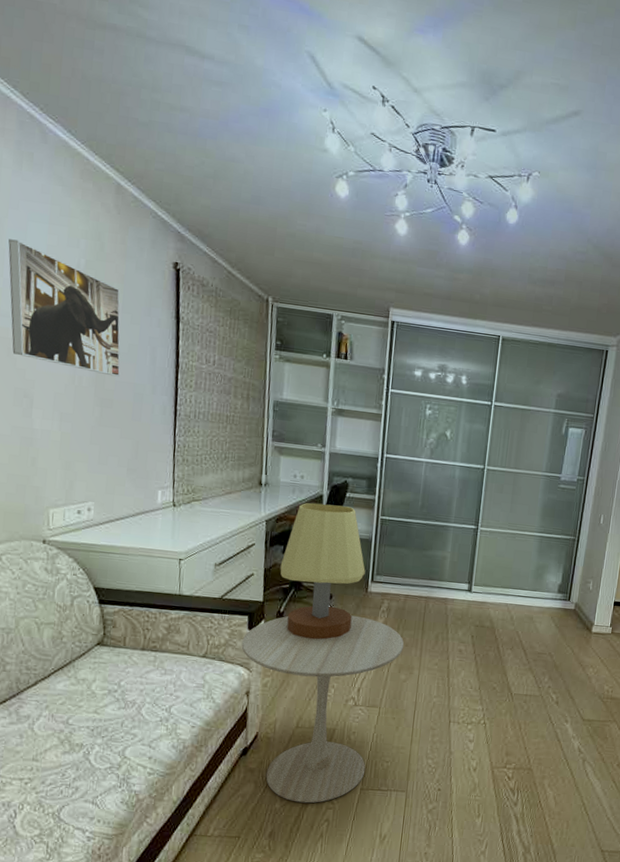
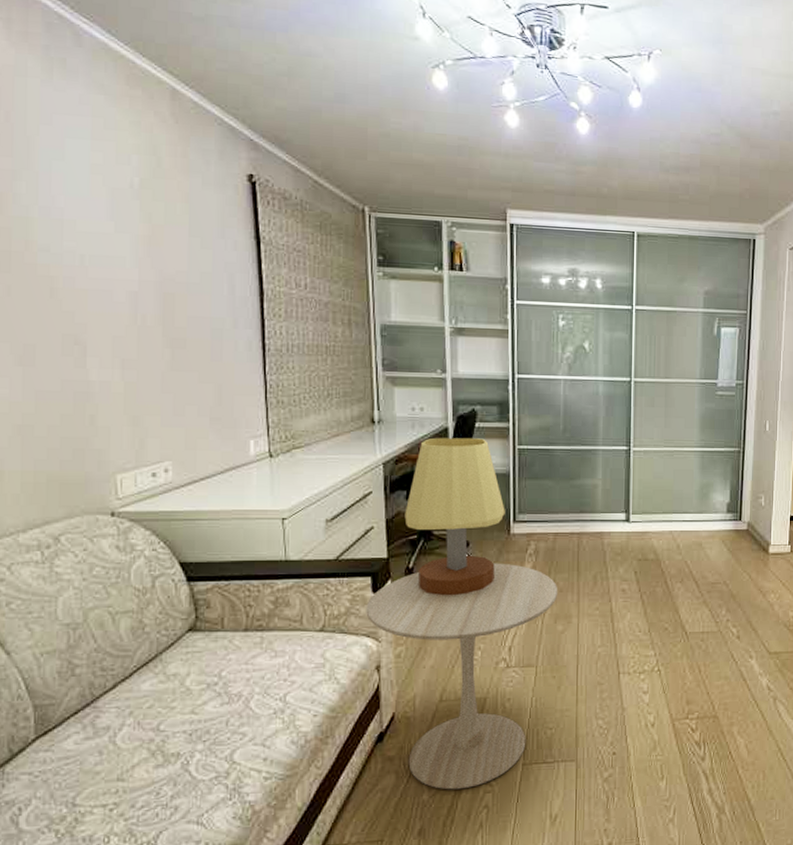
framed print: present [8,239,120,377] -> none [42,160,192,312]

